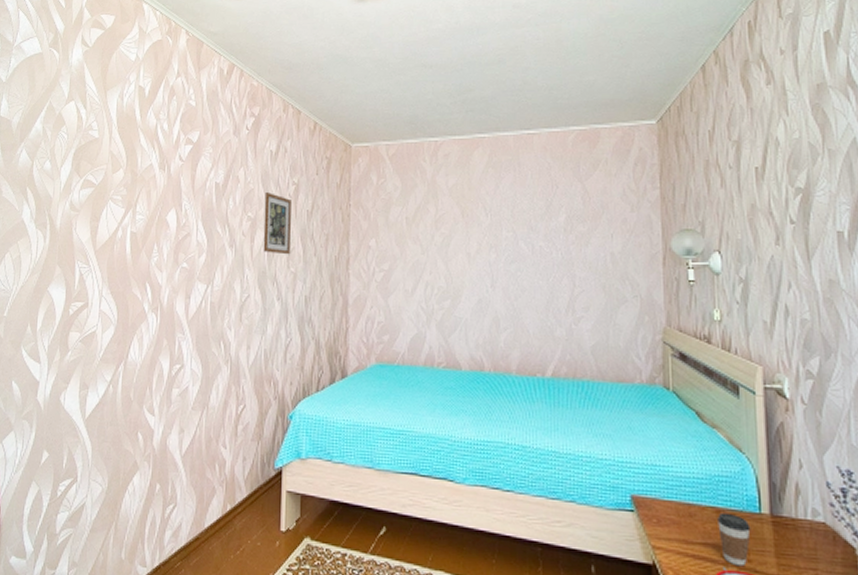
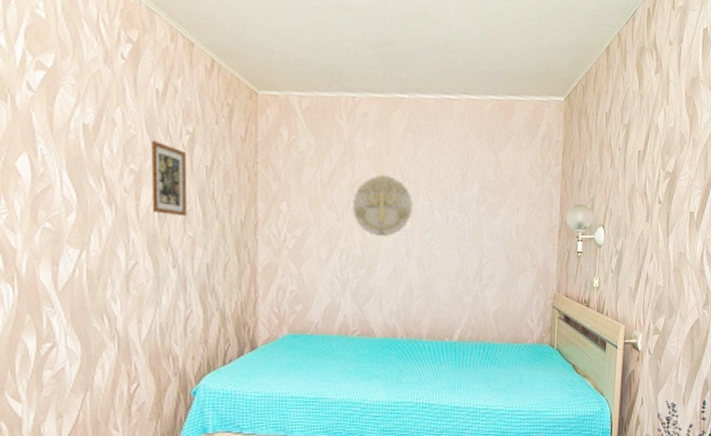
wall decoration: none [436,210,497,269] -> present [352,175,413,238]

